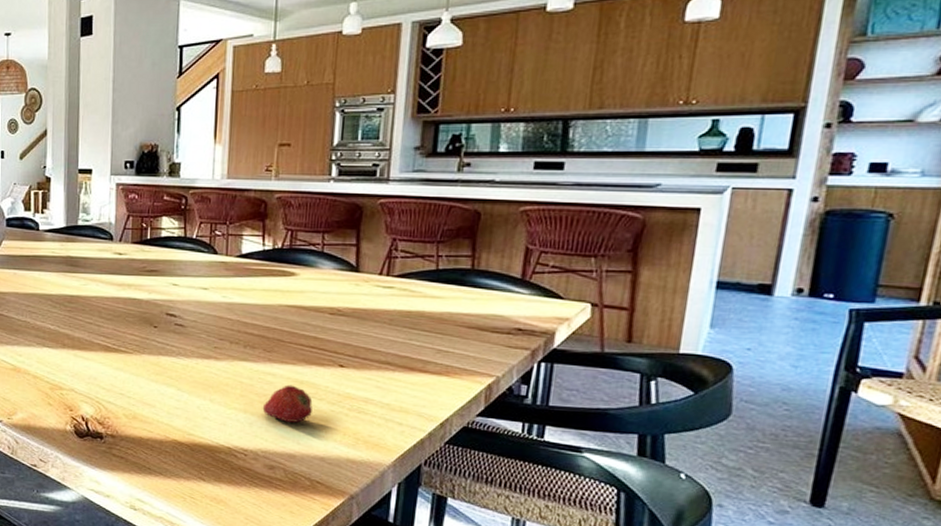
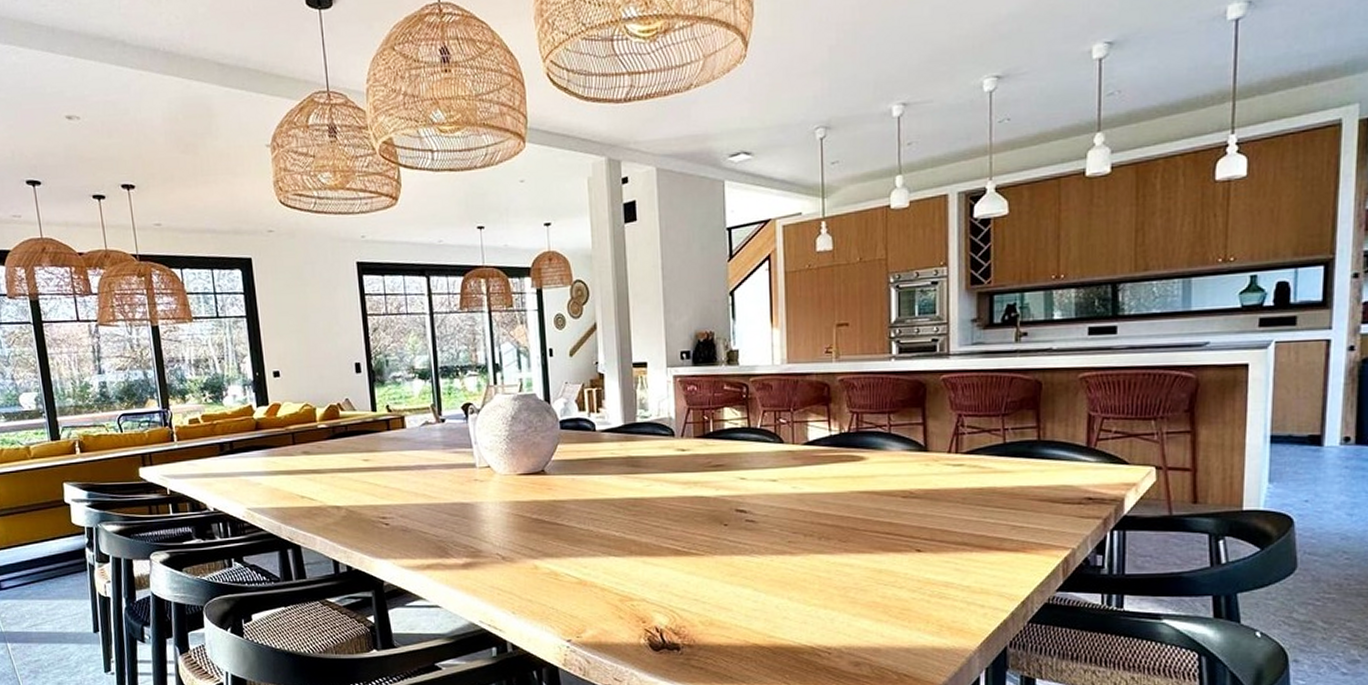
fruit: present [262,384,313,423] -> none [842,575,895,614]

